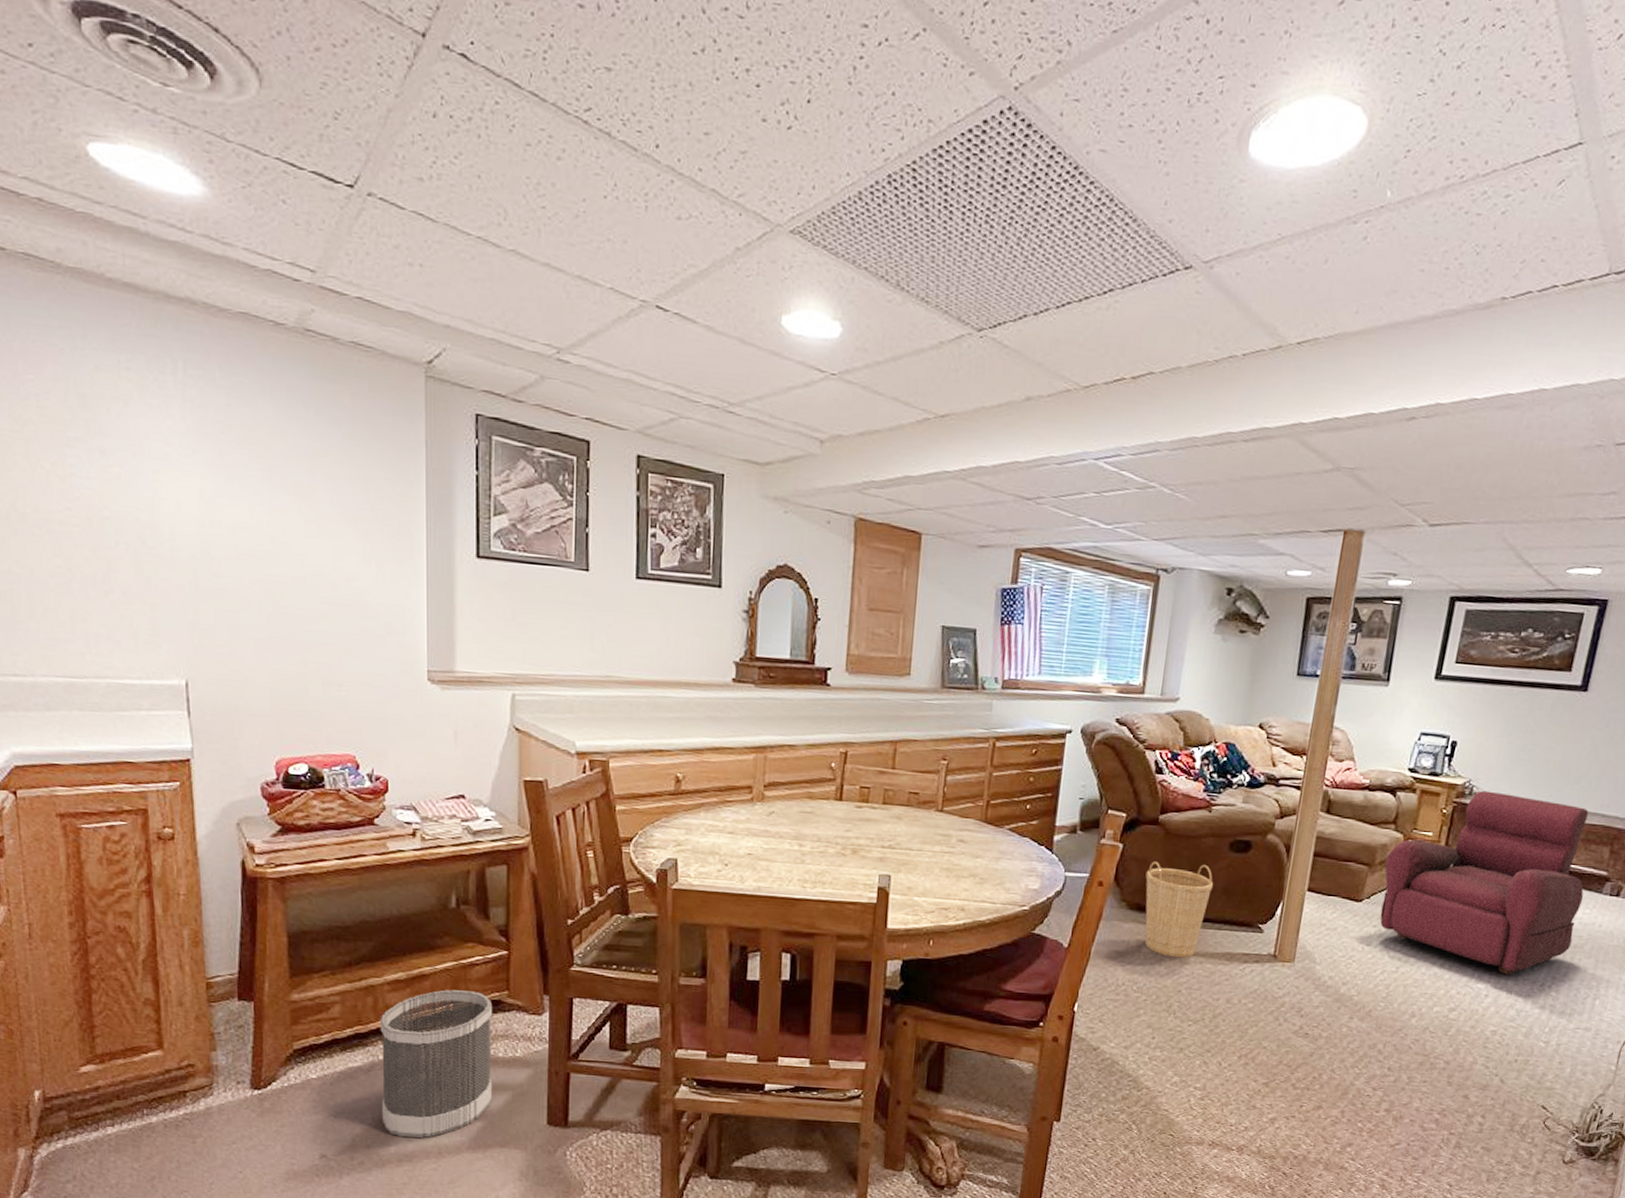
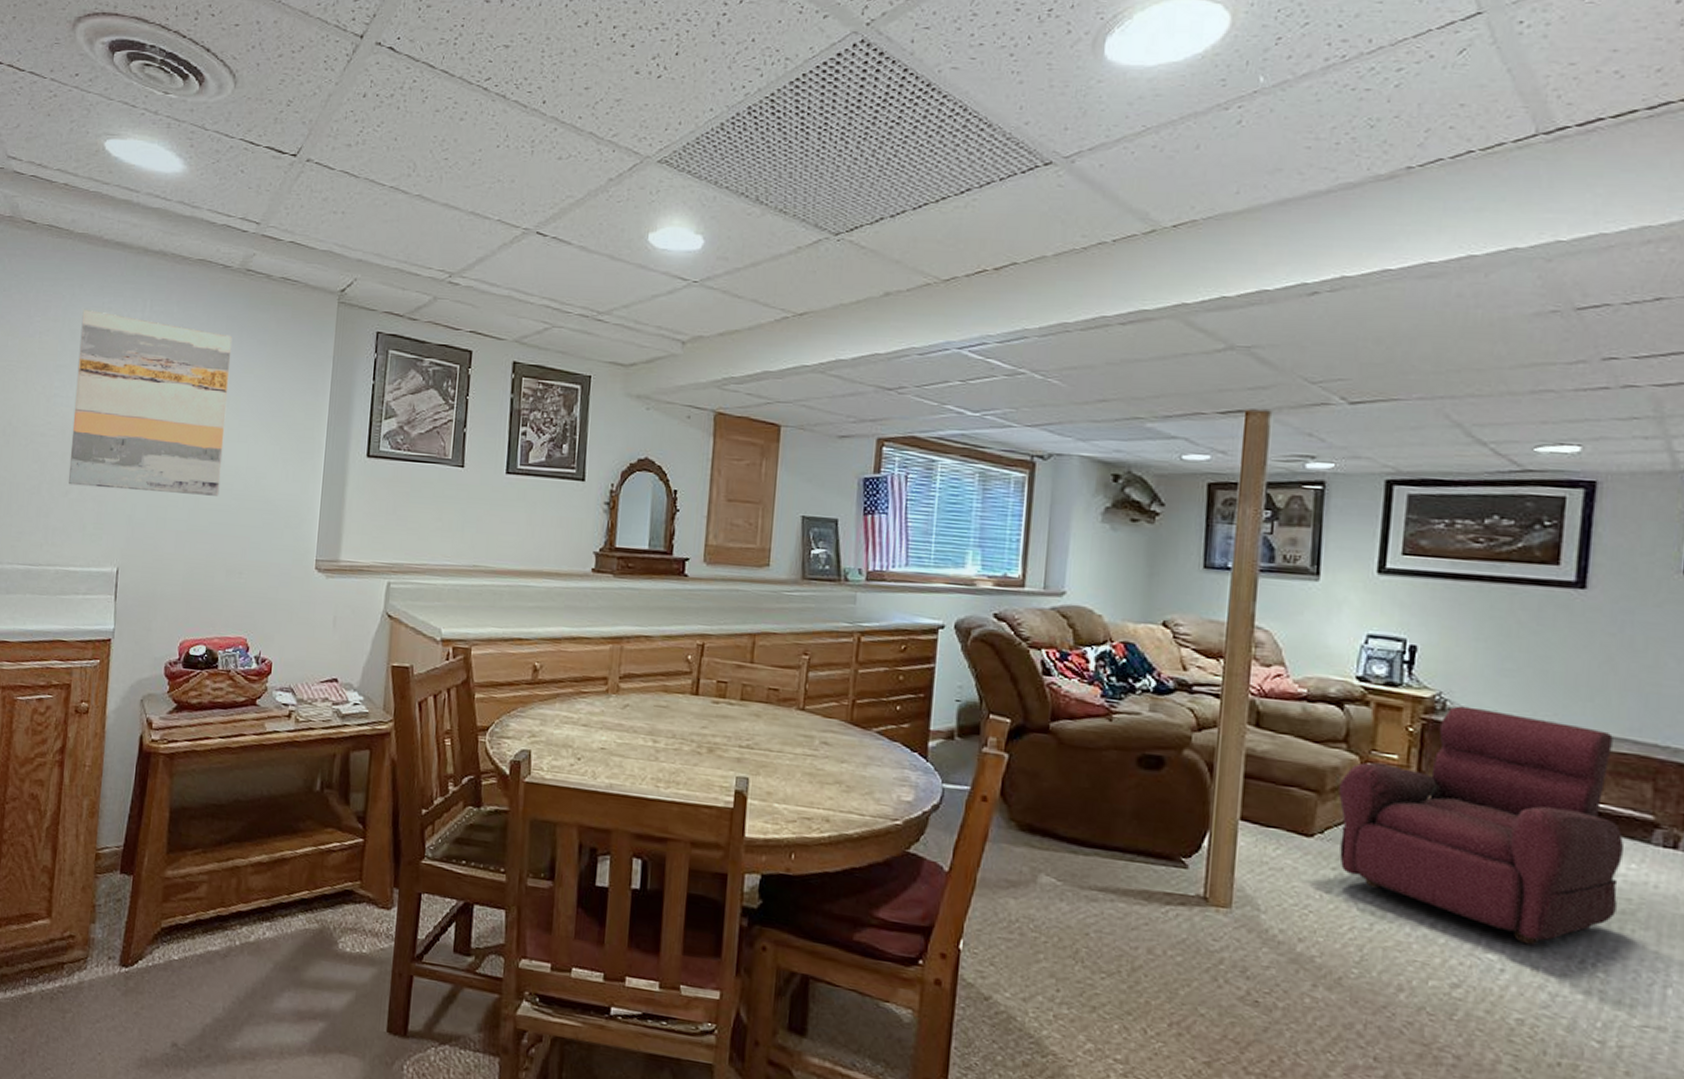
wall art: none [91,367,303,600] -> present [68,309,233,496]
wastebasket: present [380,989,493,1139] -> none [231,875,345,1035]
basket: present [1145,860,1214,958] -> none [1037,774,1121,894]

